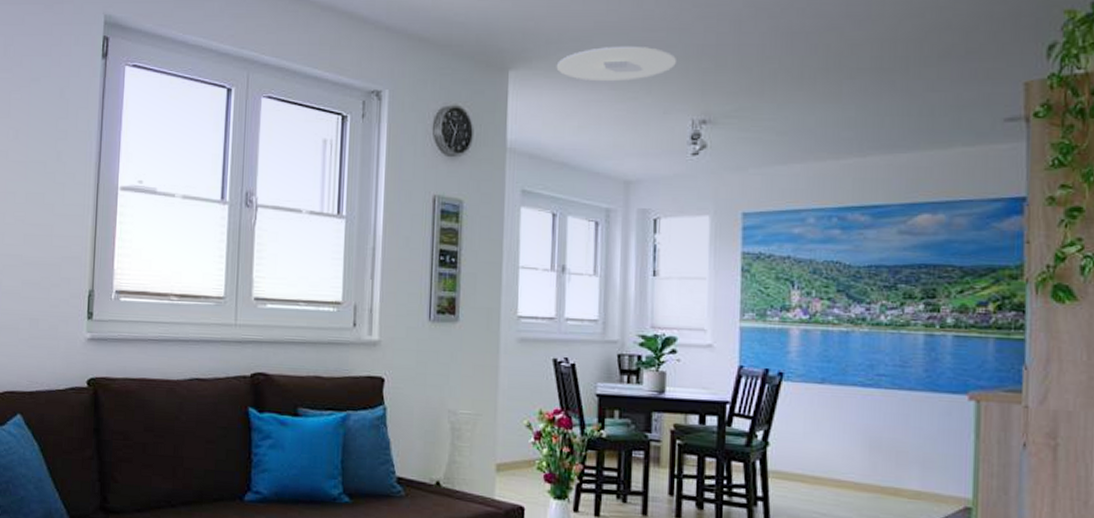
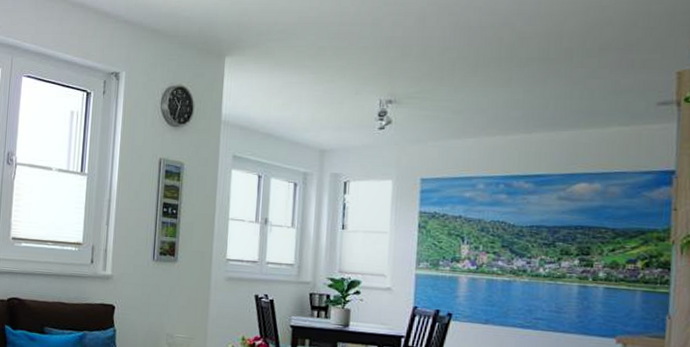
ceiling light: present [556,46,677,82] -> none [265,37,369,67]

